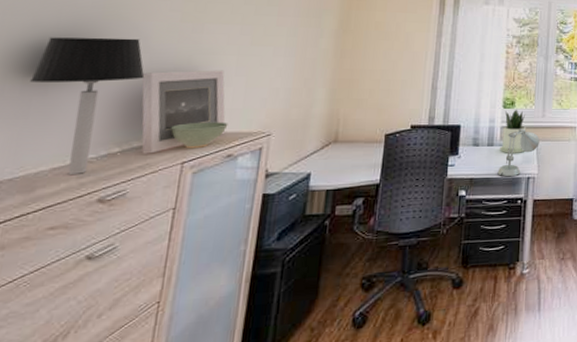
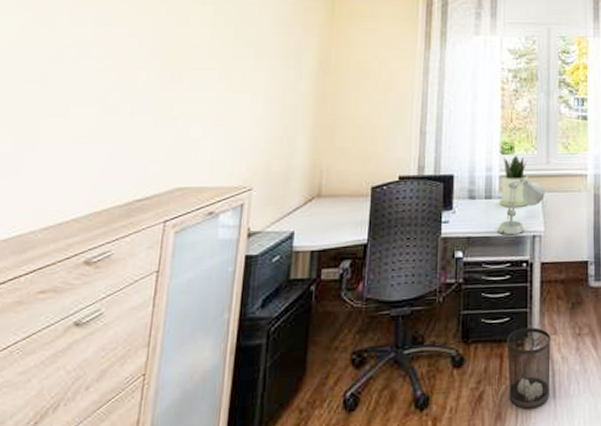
table lamp: present [30,37,145,176] -> none [21,89,127,236]
picture frame: present [141,70,226,154] -> none [124,120,207,212]
bowl: present [170,122,228,149] -> none [152,176,209,206]
waste bin: none [500,253,539,321] -> present [506,327,551,409]

